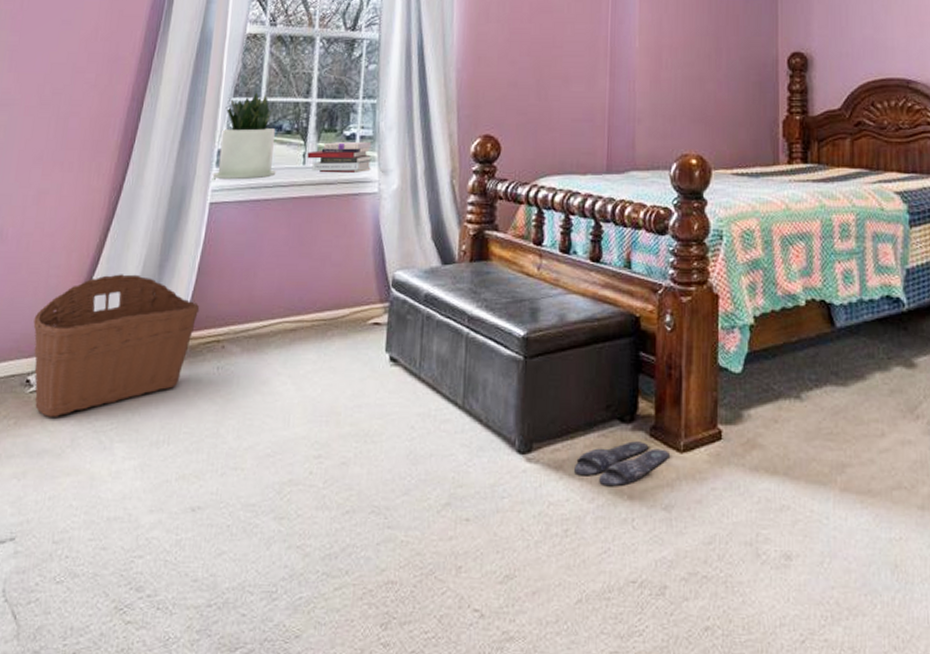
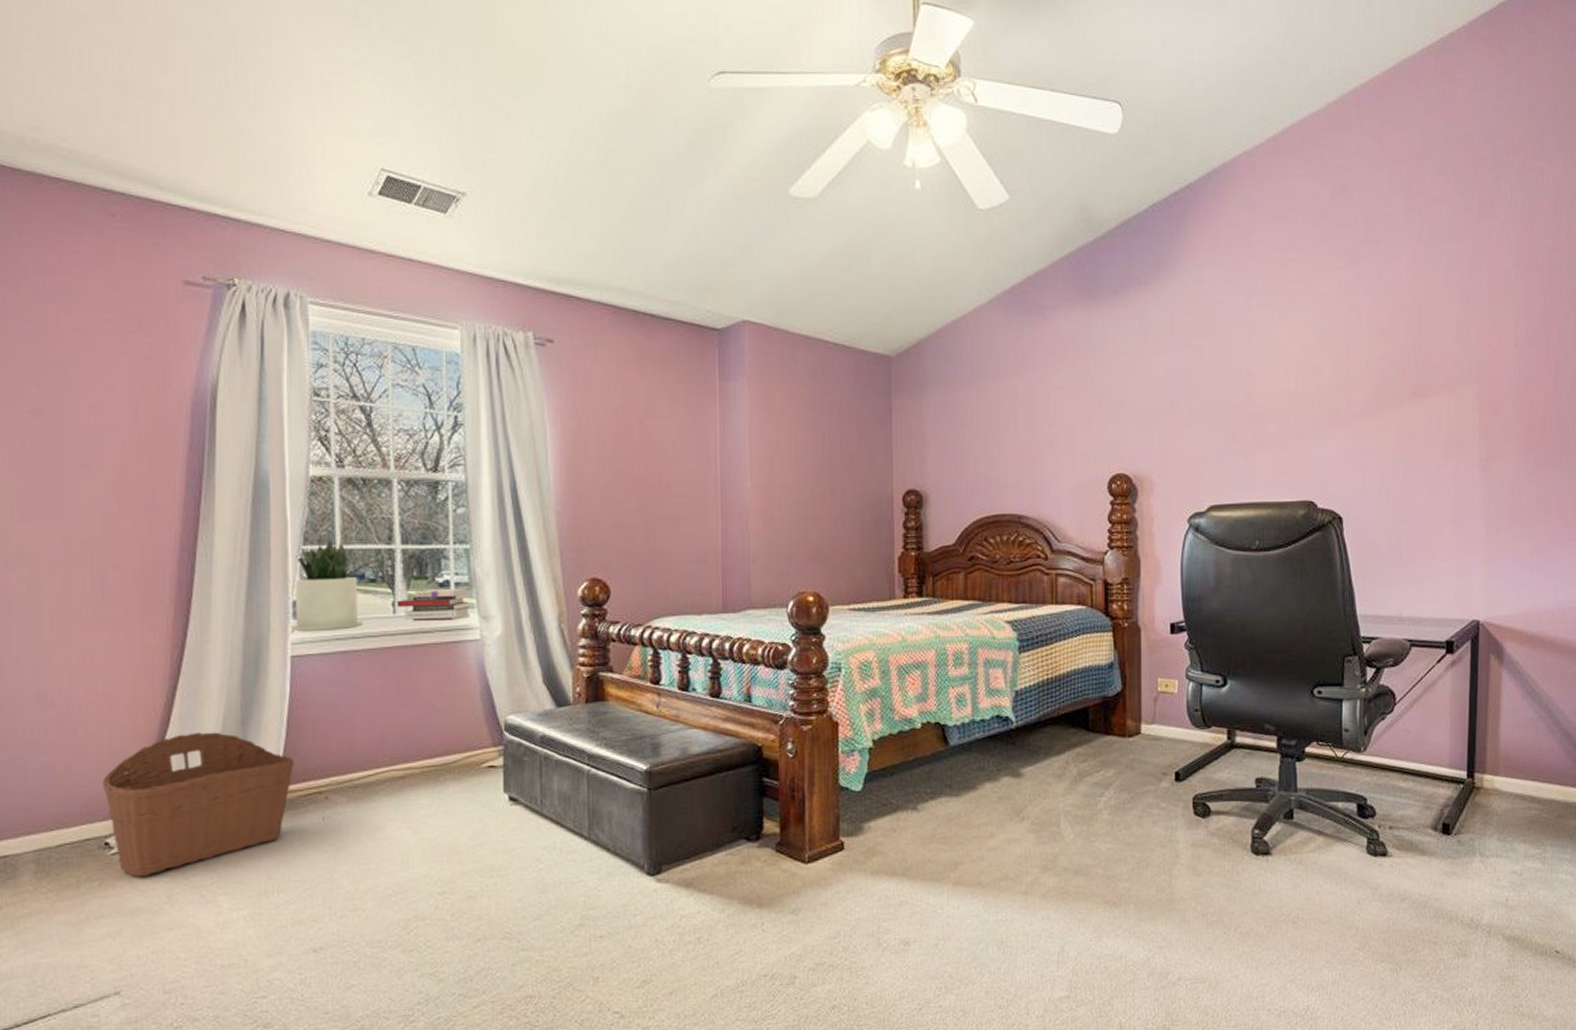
slippers: present [574,441,669,487] -> none [704,857,795,898]

